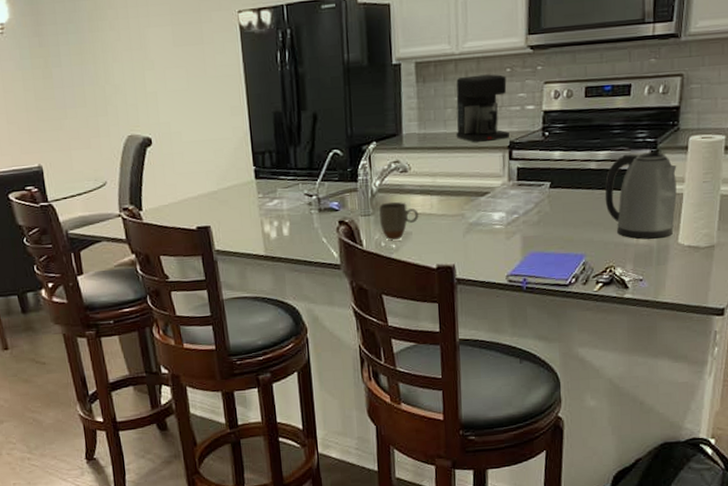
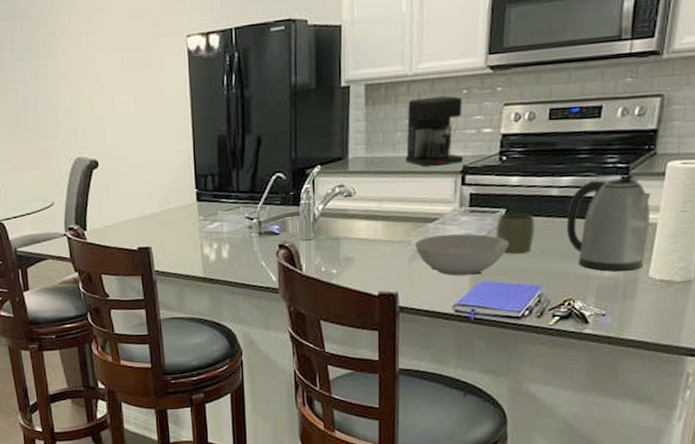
mug: present [379,201,419,241] -> none [321,226,362,266]
bowl: none [468,206,555,248] -> present [414,233,509,277]
mug: none [542,186,577,225] -> present [495,213,535,254]

